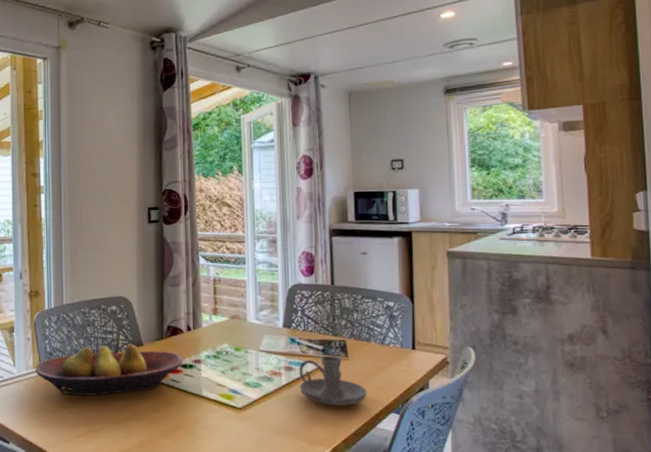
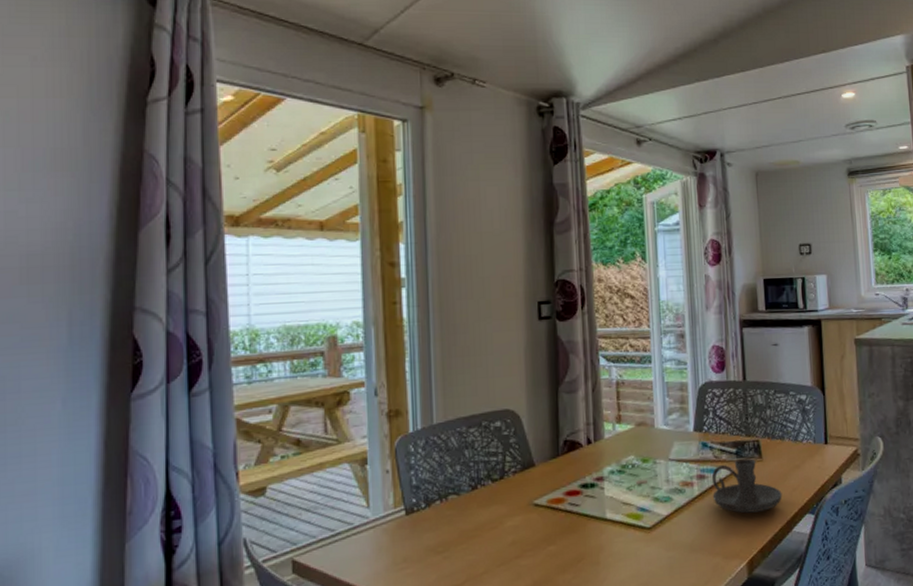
fruit bowl: present [36,344,183,396] -> none [397,466,583,537]

